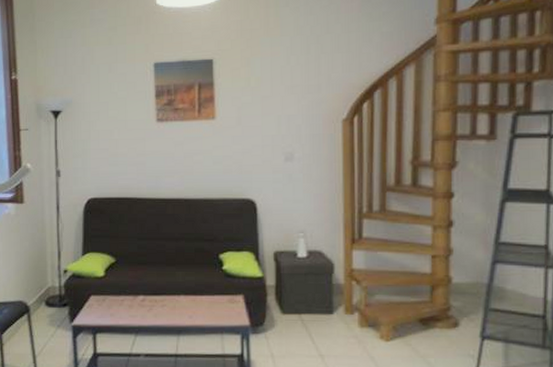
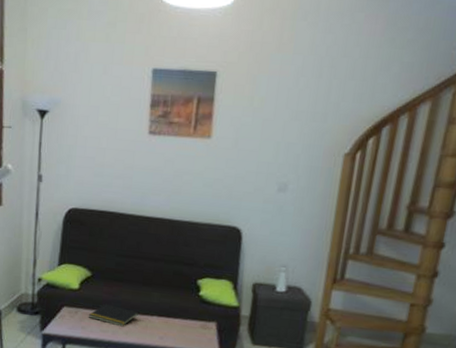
notepad: none [116,288,165,310] -> present [88,303,138,327]

